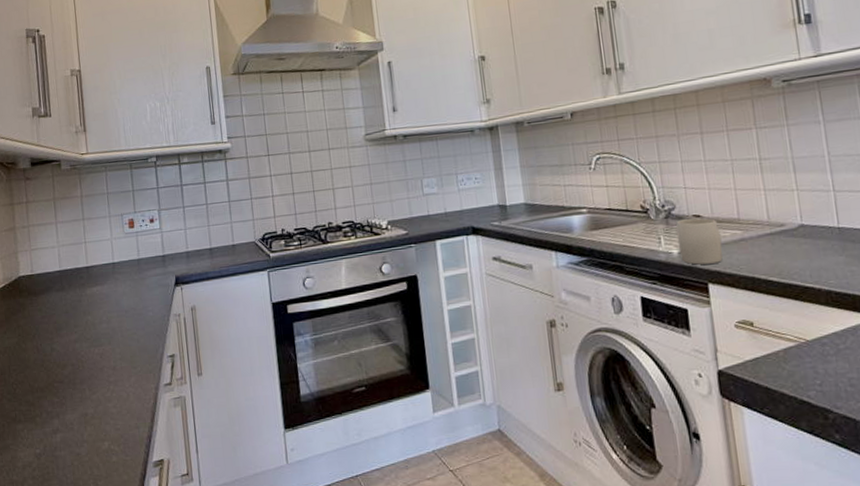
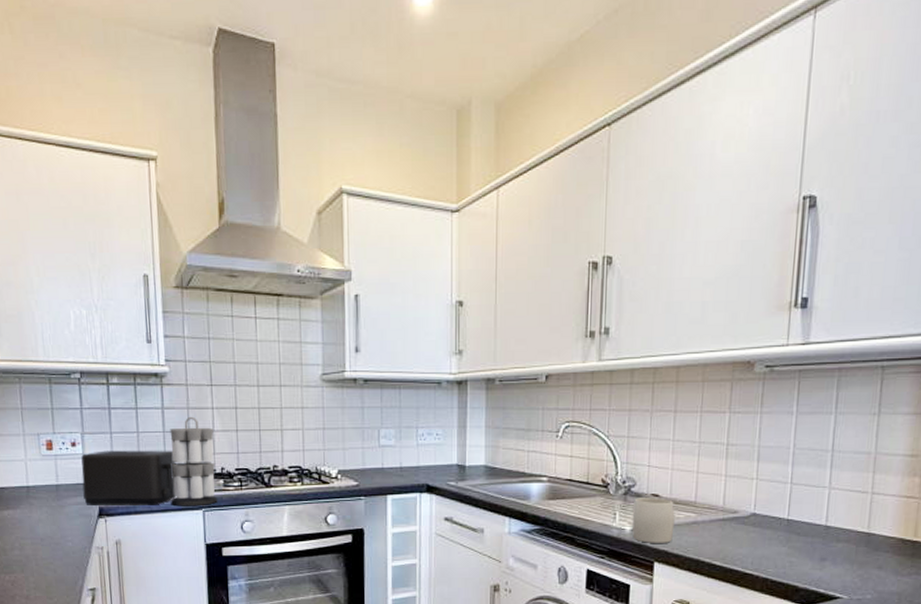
toaster: none [159,217,243,275] -> present [81,450,176,505]
spice rack: none [234,185,281,269] -> present [170,416,218,507]

